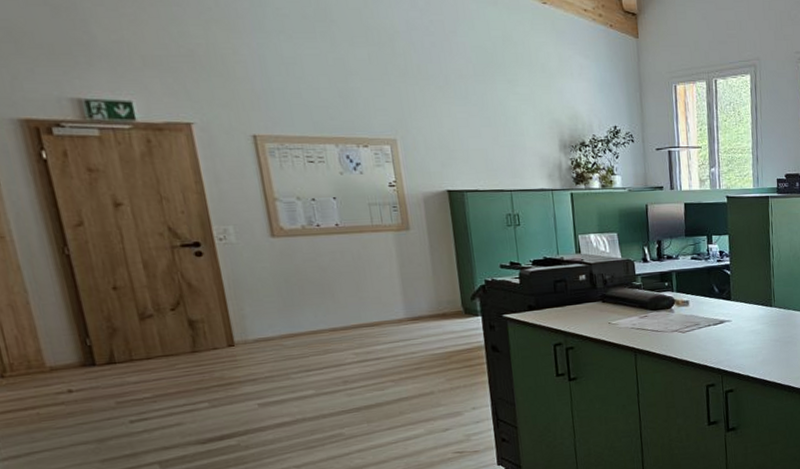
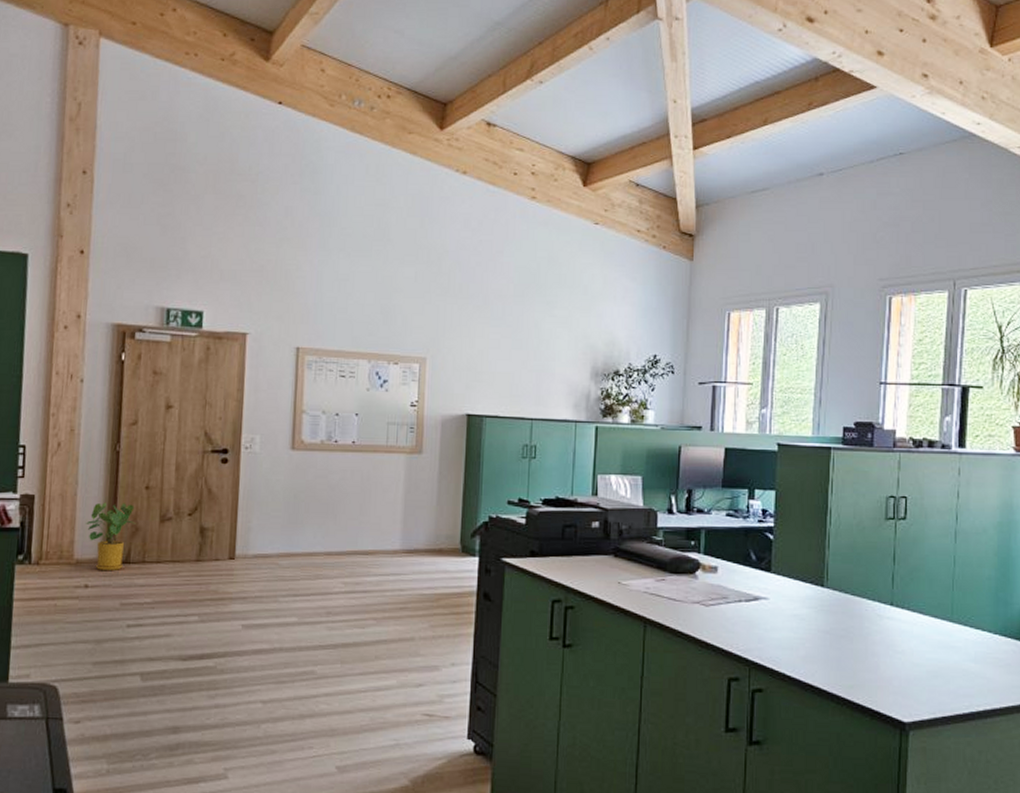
house plant: none [50,306,112,375] -> present [86,502,136,571]

